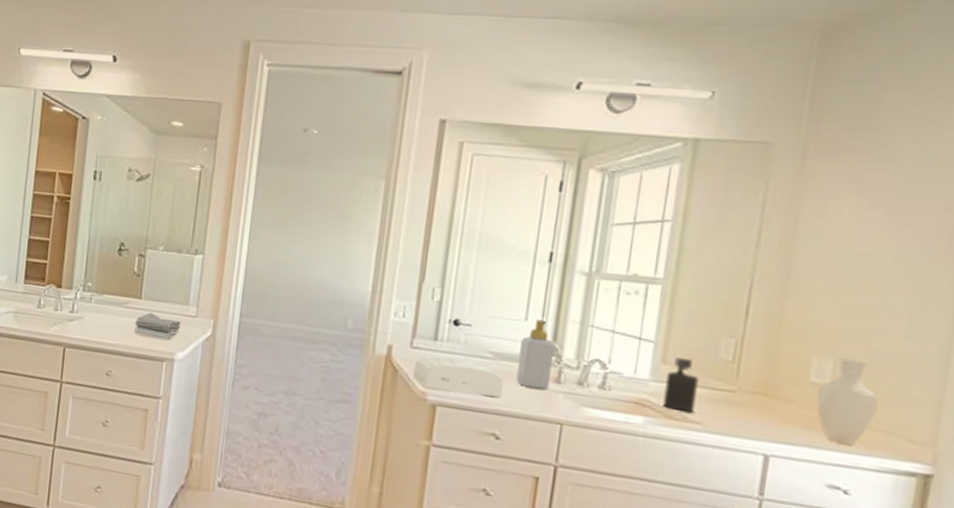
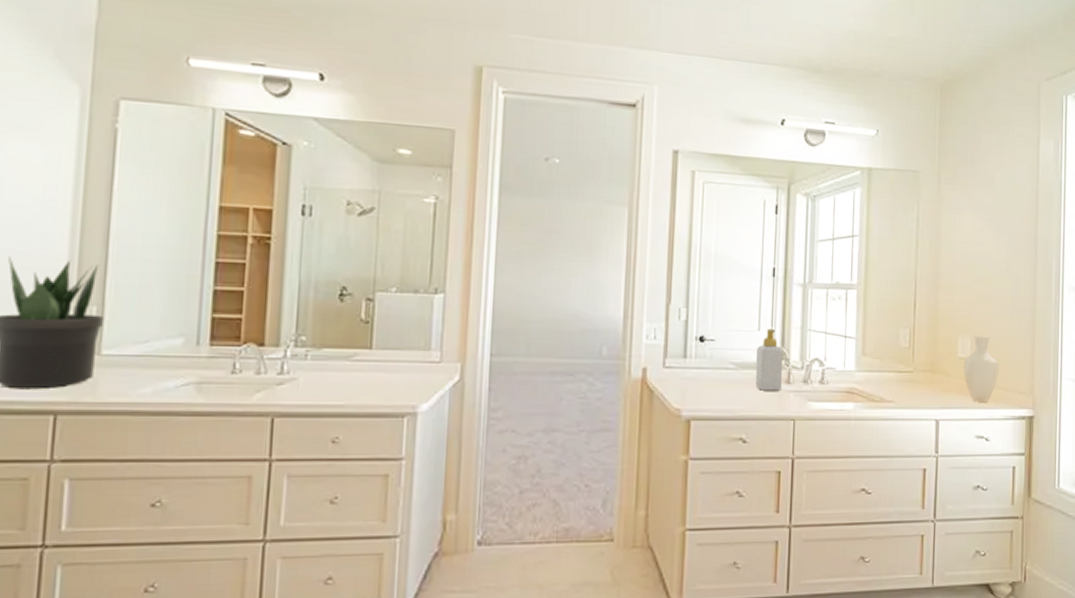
towel: present [134,312,181,341] -> none [365,363,422,393]
tissue dispenser: present [412,356,505,398] -> none [667,372,746,405]
perfume bottle: present [663,357,699,414] -> none [866,349,888,395]

